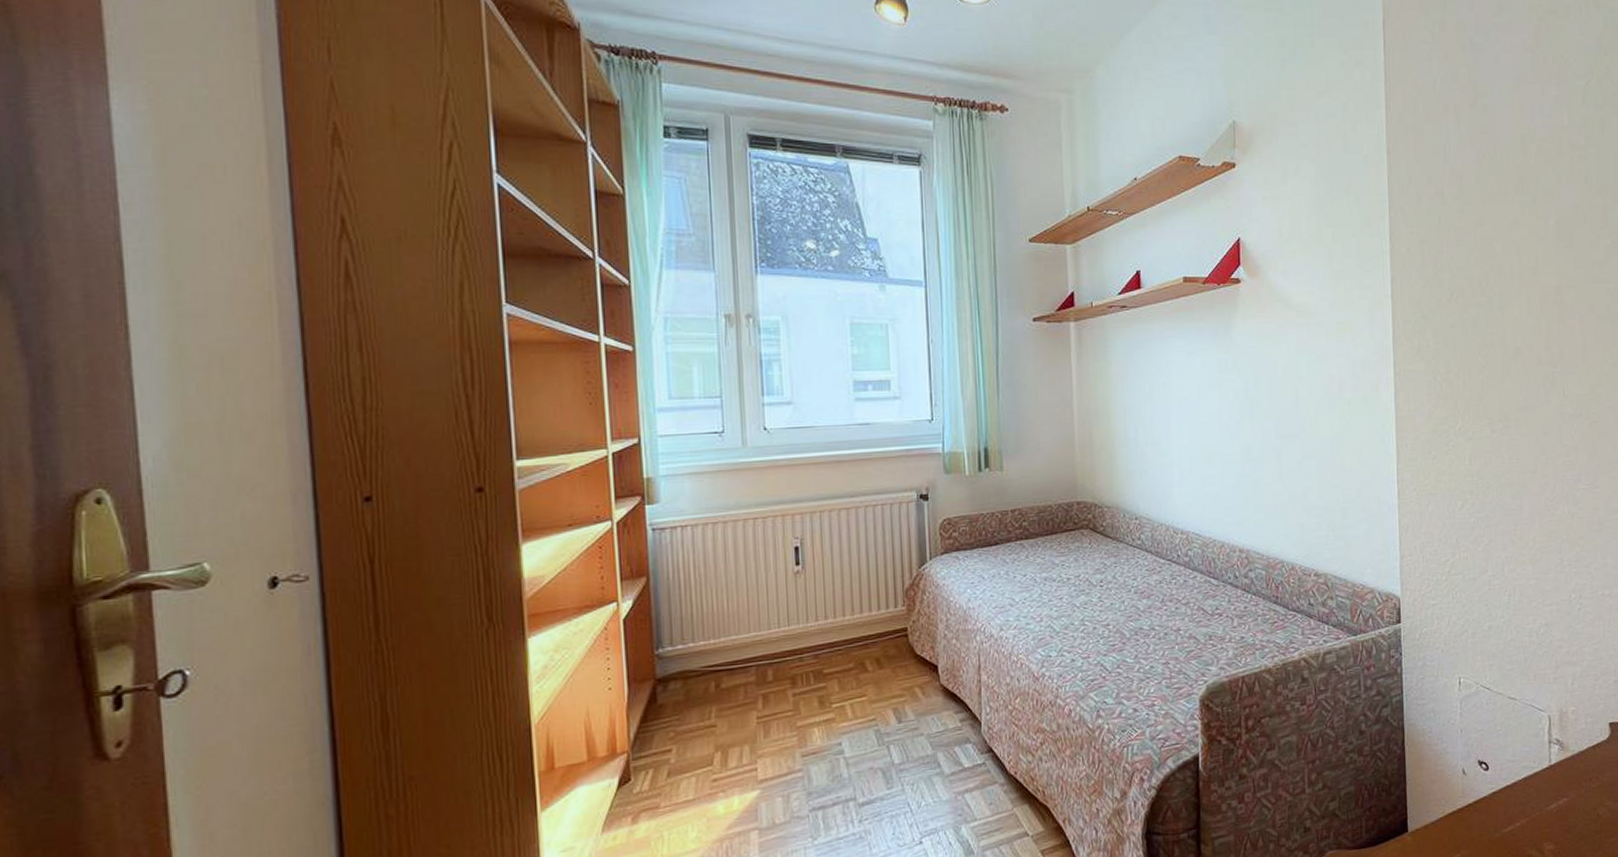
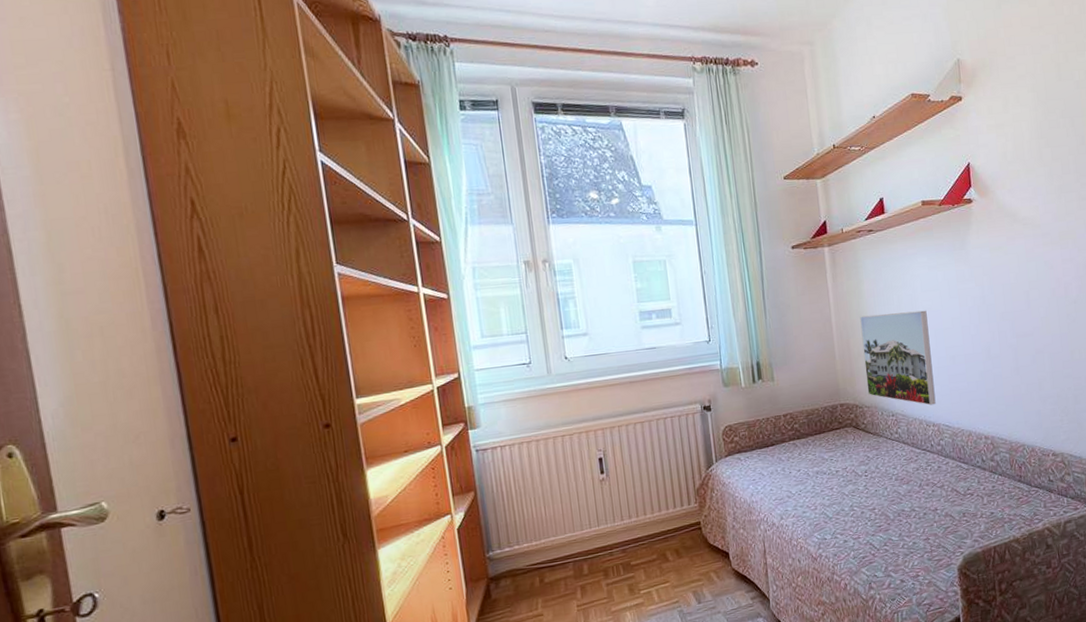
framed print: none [1105,401,1186,510] -> present [859,310,936,406]

